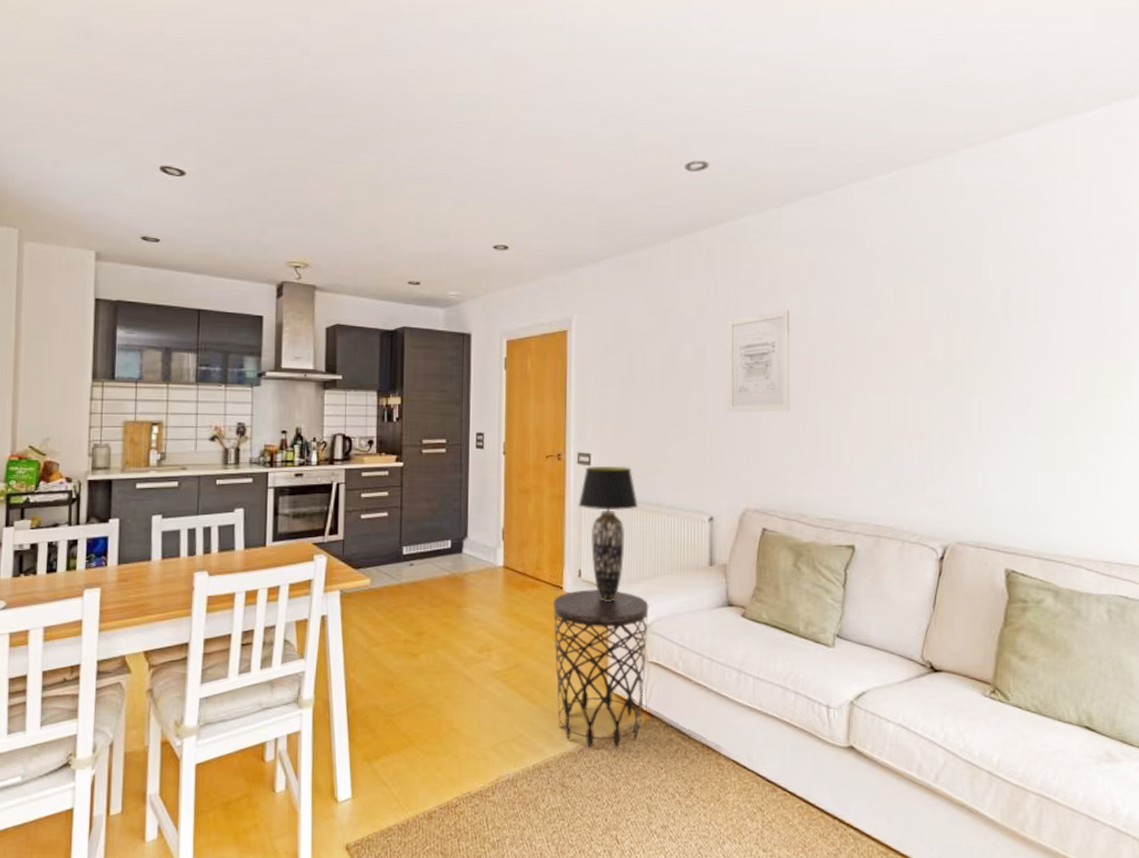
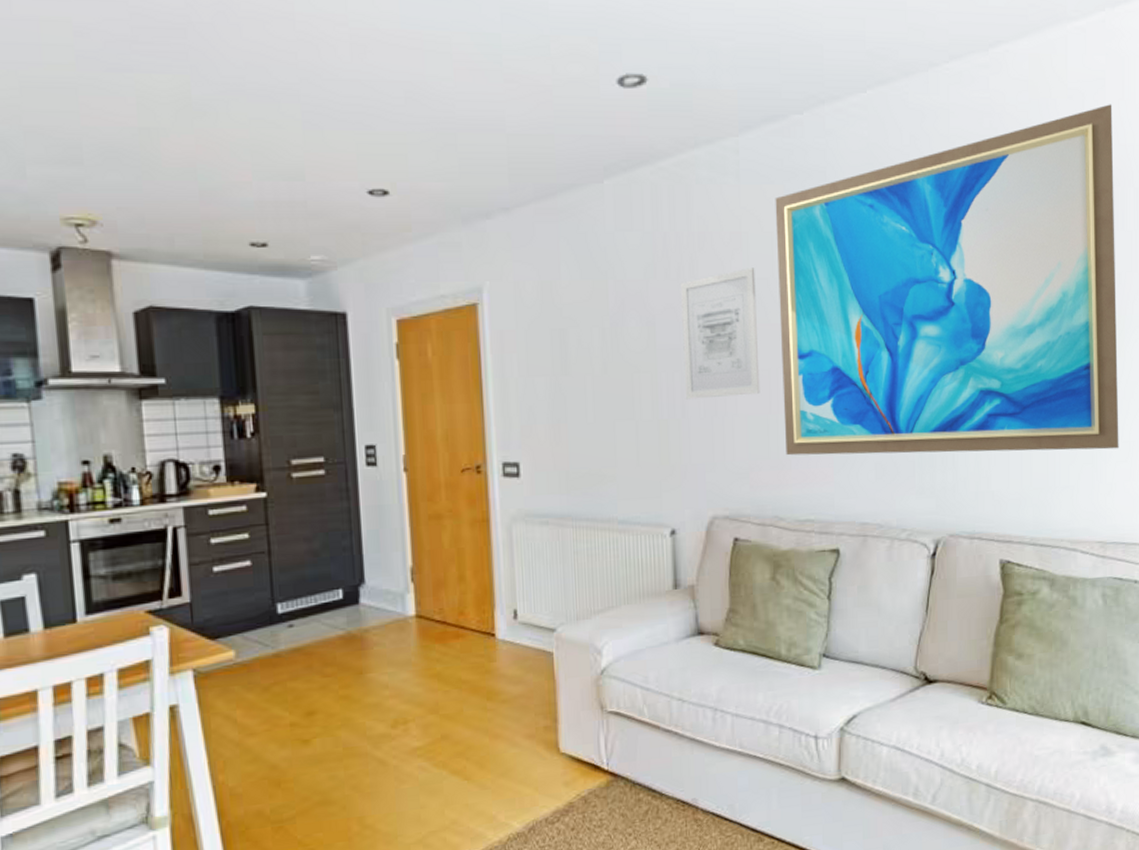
side table: present [553,588,649,749] -> none [484,631,605,824]
table lamp: present [578,466,639,602] -> none [508,475,584,646]
wall art: none [809,181,1125,479] -> present [775,104,1119,456]

